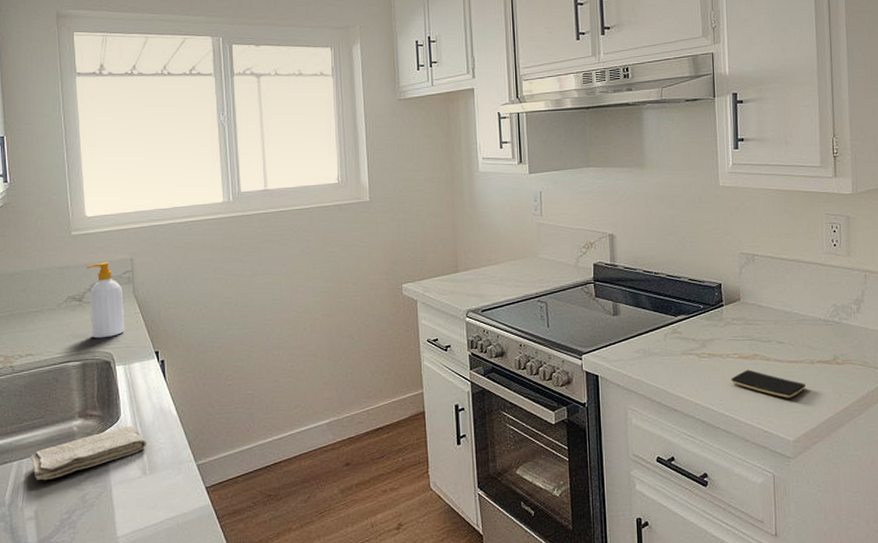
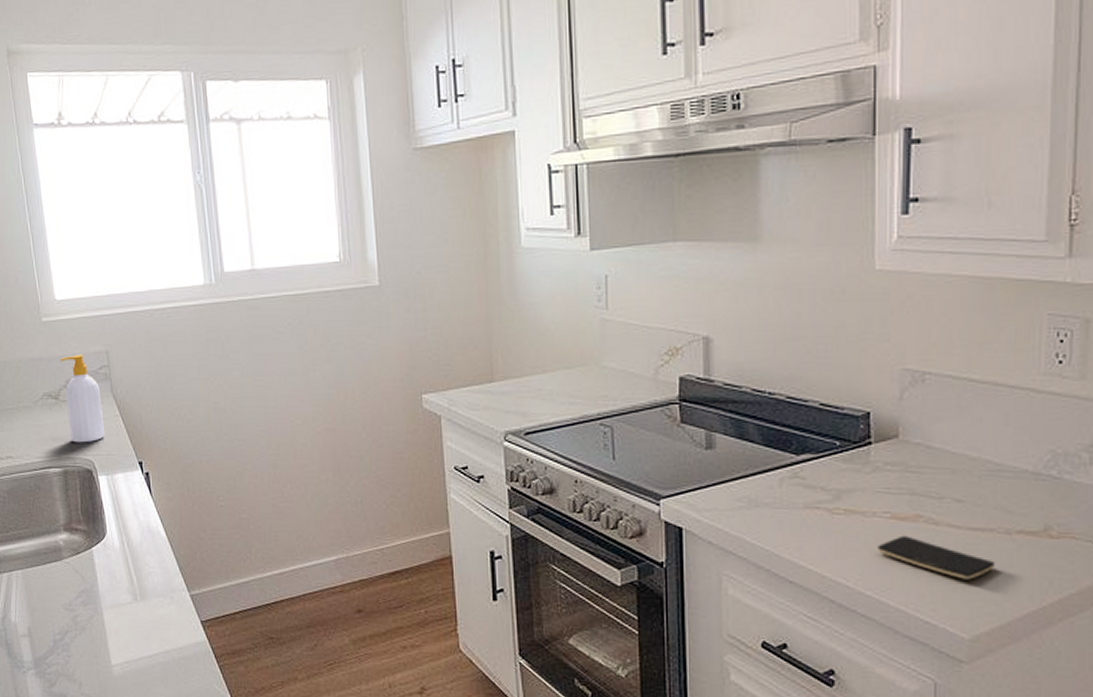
washcloth: present [30,426,147,481] -> none [19,545,136,597]

